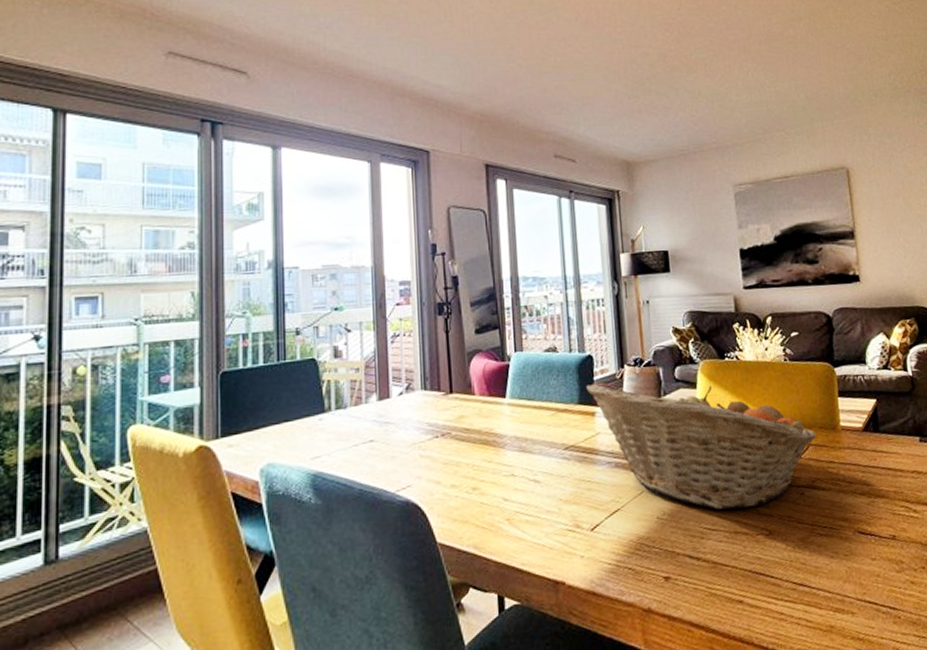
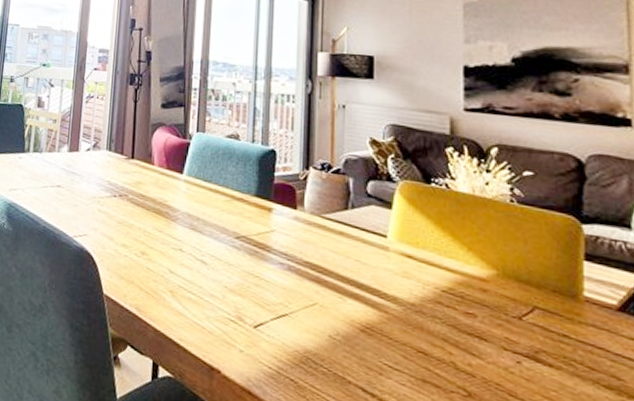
fruit basket: present [586,383,817,510] -> none [265,178,548,361]

